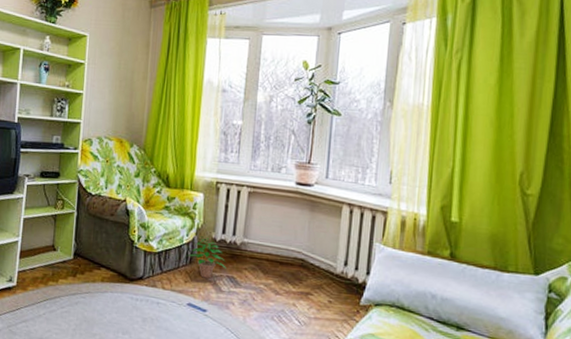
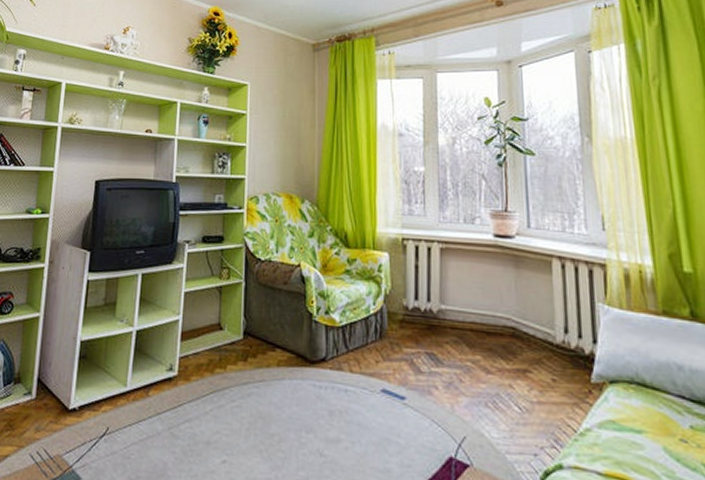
potted plant: present [186,236,227,279] -> none [375,304,424,357]

